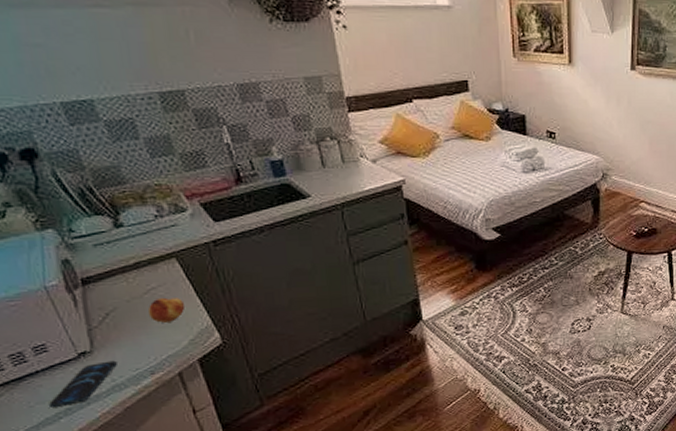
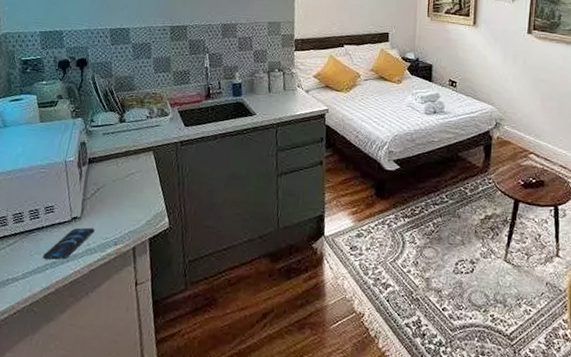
fruit: present [147,297,186,323] -> none [124,181,151,203]

